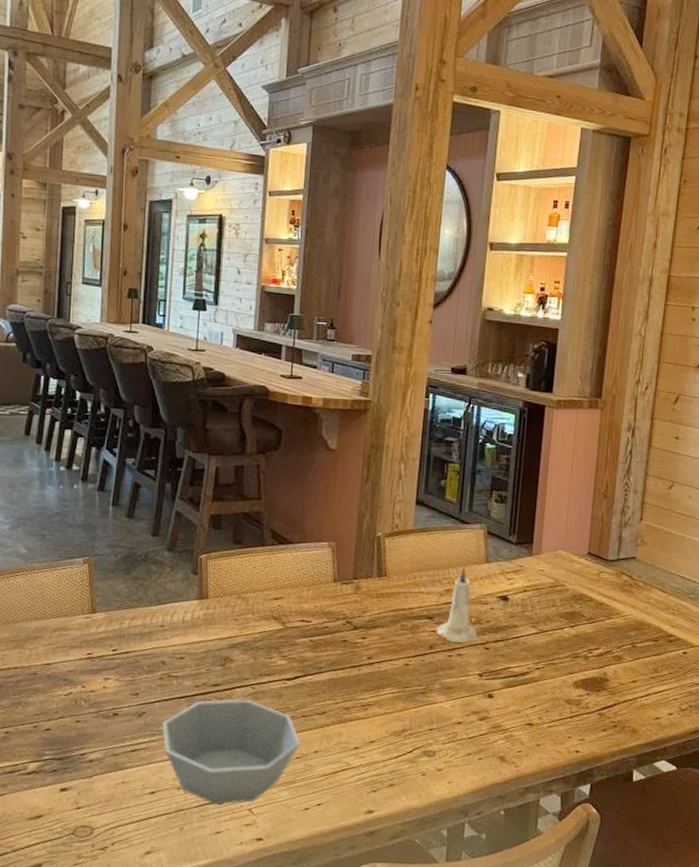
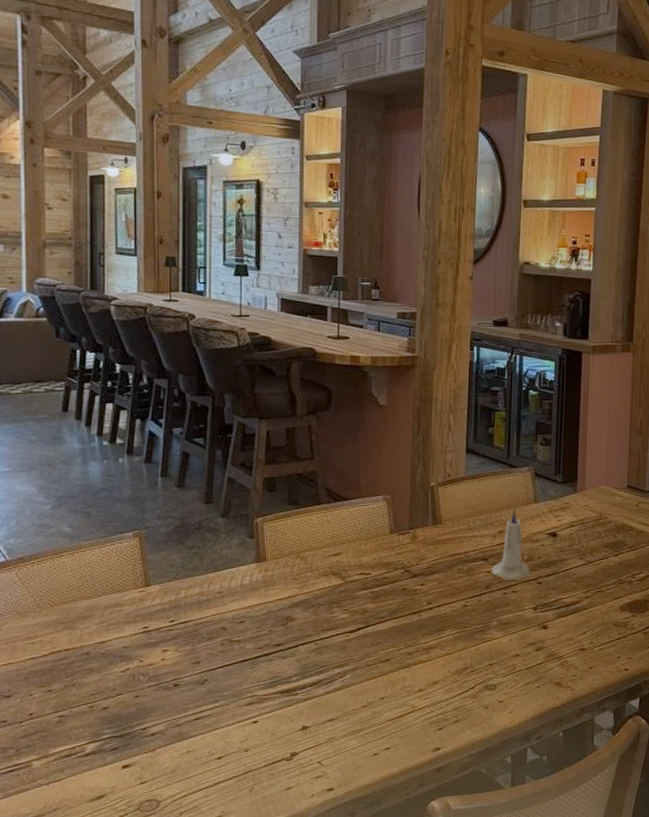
bowl: present [162,699,301,805] -> none [226,655,367,762]

